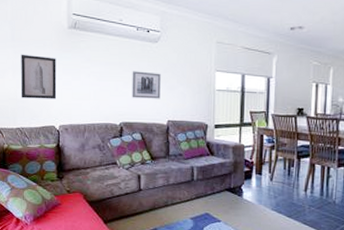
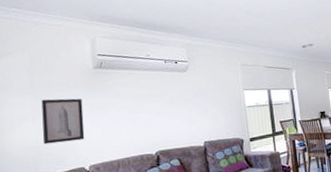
wall art: present [132,71,161,99] -> none [163,99,195,126]

